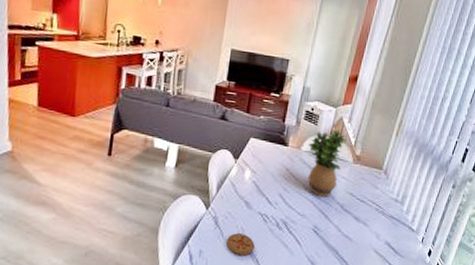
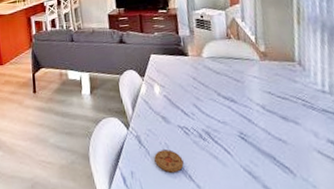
potted plant: present [307,129,346,198] -> none [208,31,251,101]

